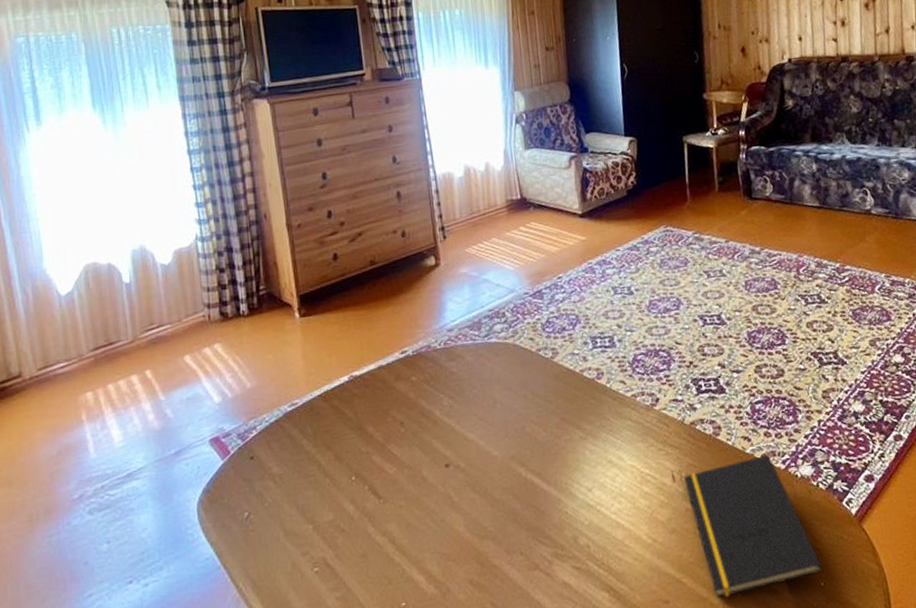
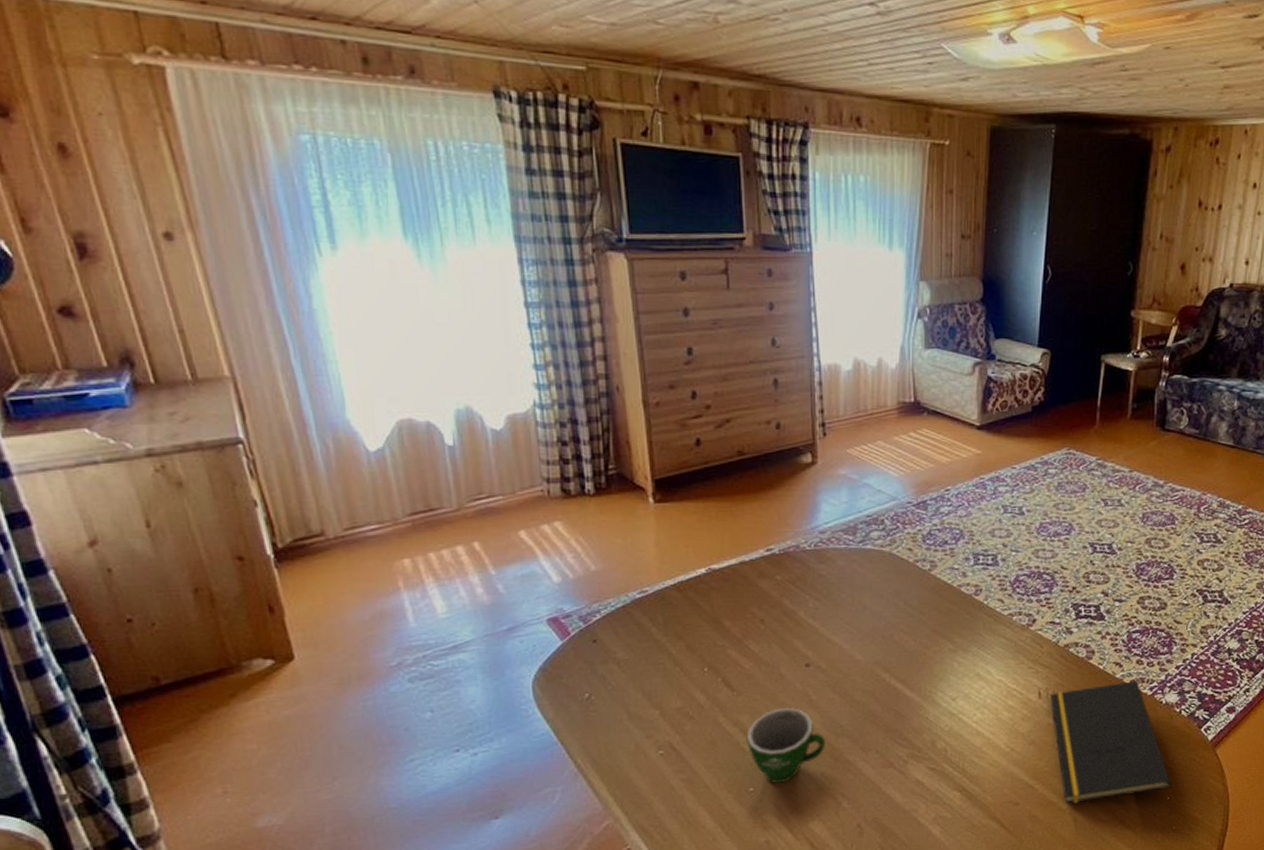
teacup: none [395,512,471,596] -> present [746,708,825,784]

